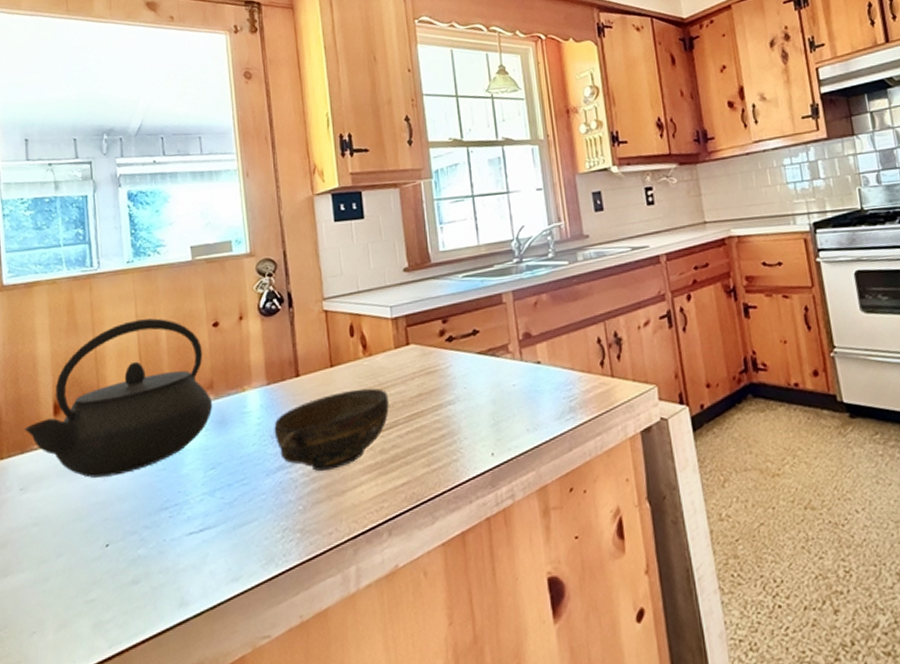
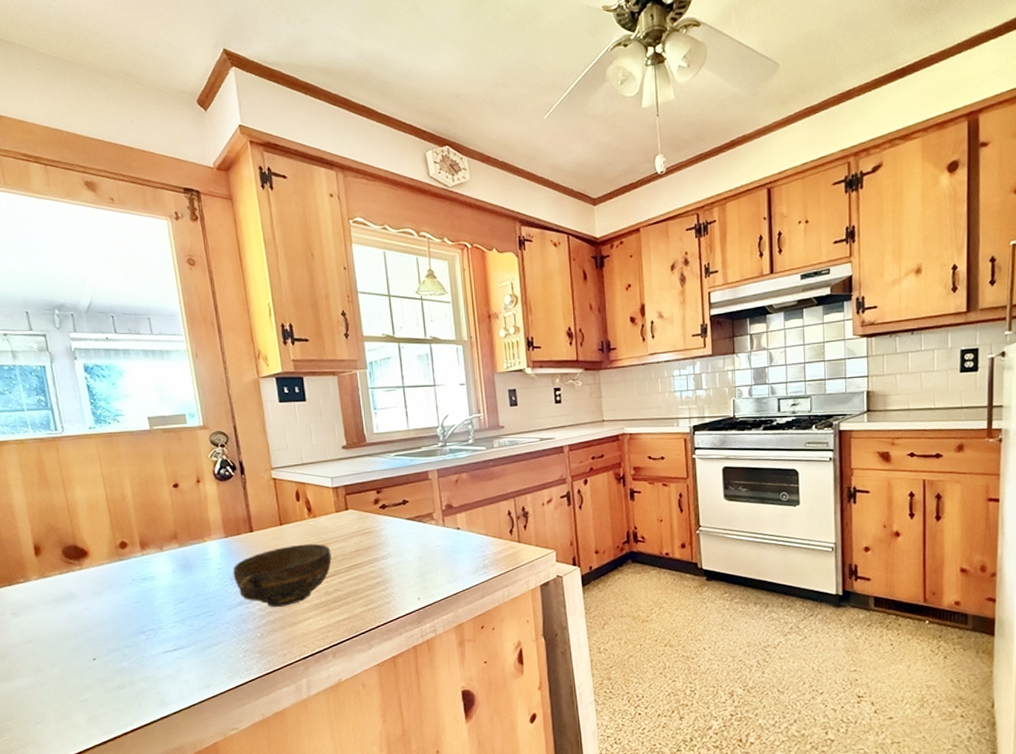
kettle: present [24,318,213,478] -> none [9,478,178,607]

